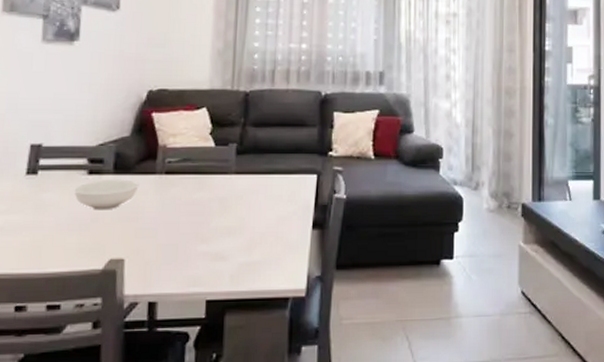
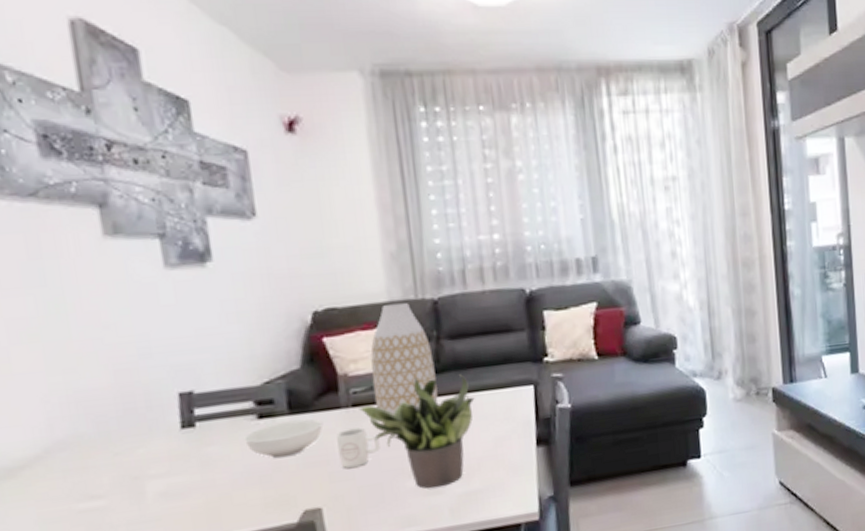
mug: none [147,193,182,228] -> present [336,427,381,469]
potted plant: none [170,156,266,255] -> present [359,374,475,489]
vase: none [184,91,238,186] -> present [370,302,438,416]

